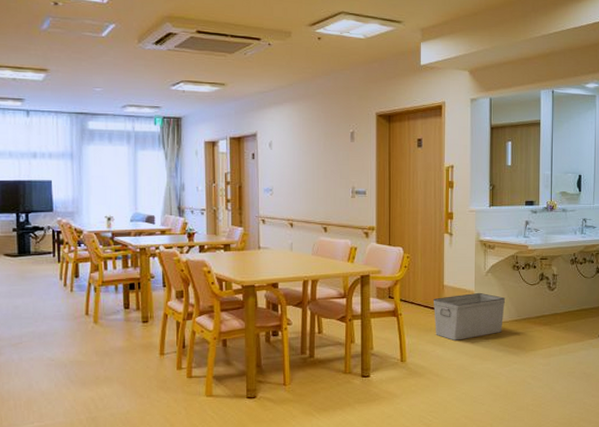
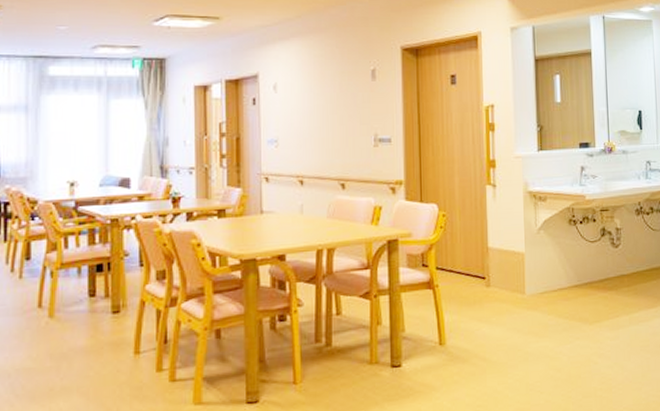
storage bin: present [433,292,506,340] -> none [475,254,563,315]

